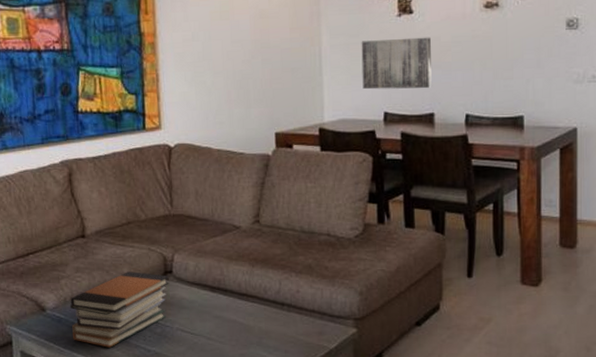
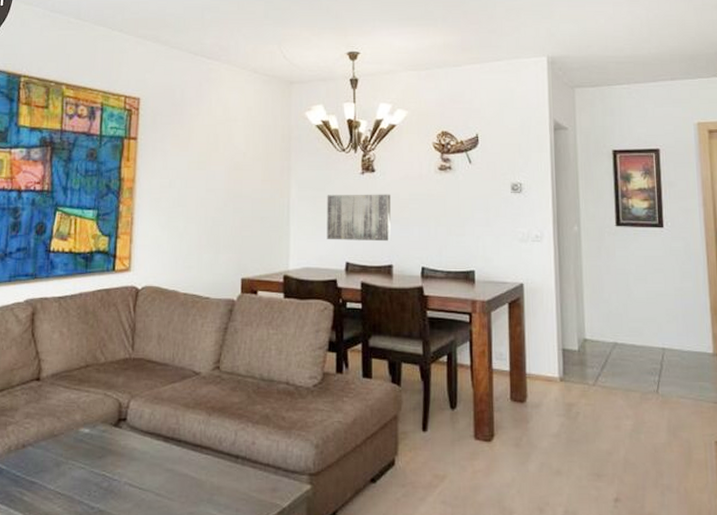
book stack: present [69,272,169,348] -> none [12,418,122,504]

